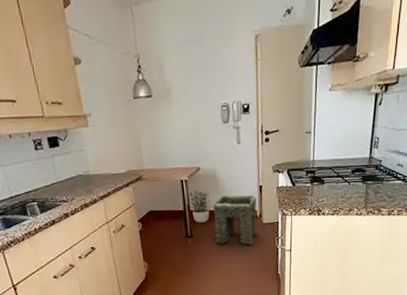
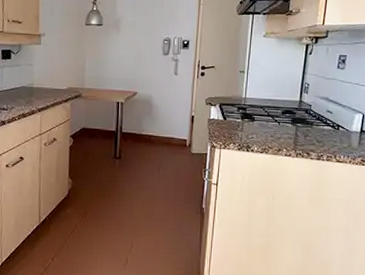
potted plant: present [187,190,210,223] -> none [121,113,142,146]
stone arch: present [213,195,258,245] -> none [142,121,188,173]

